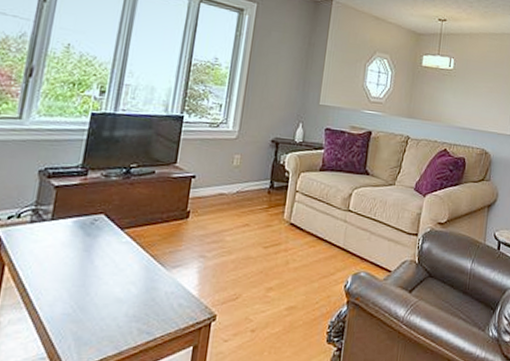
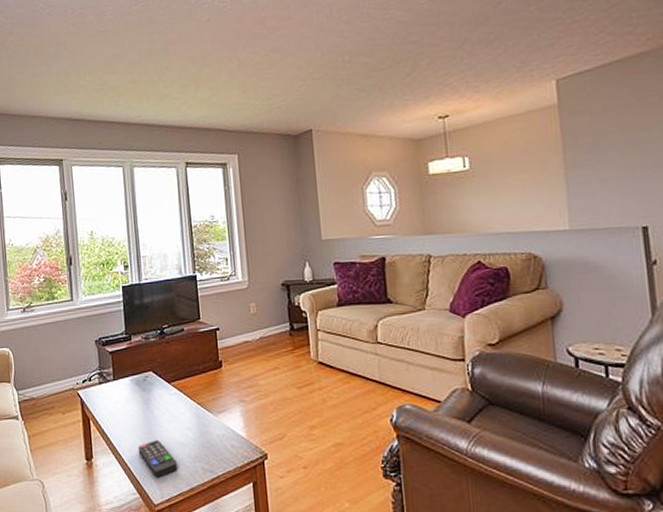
remote control: none [61,293,110,340] -> present [138,439,178,478]

